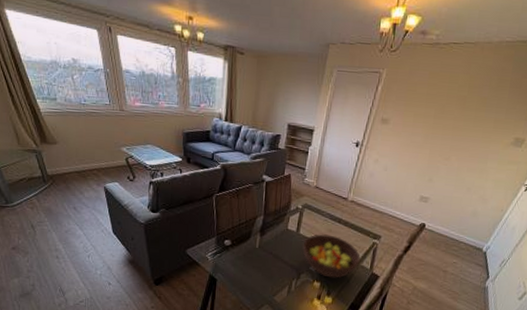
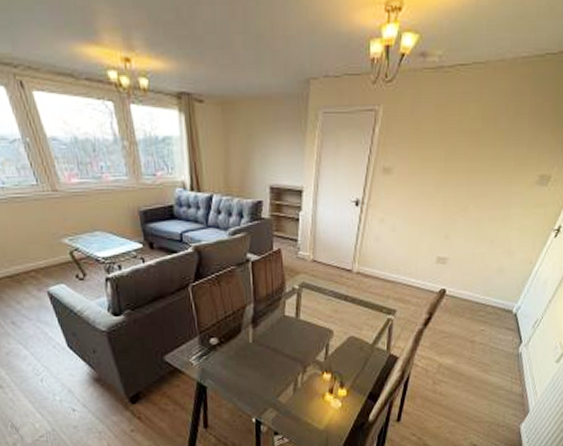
fruit bowl: present [302,234,361,279] -> none [305,316,374,367]

